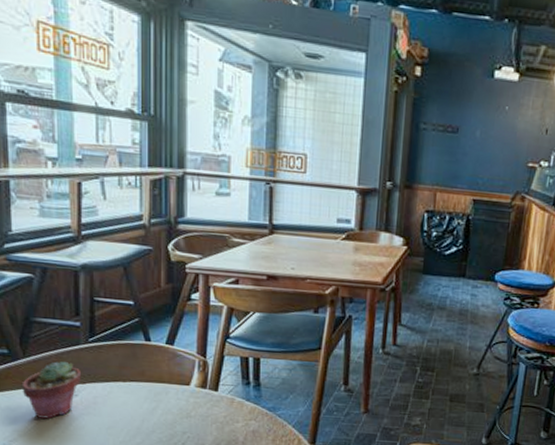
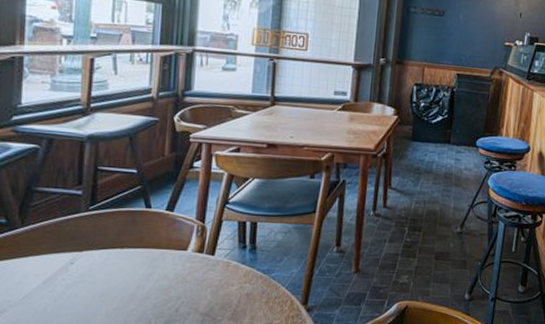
potted succulent: present [21,361,82,419] -> none [16,230,80,288]

